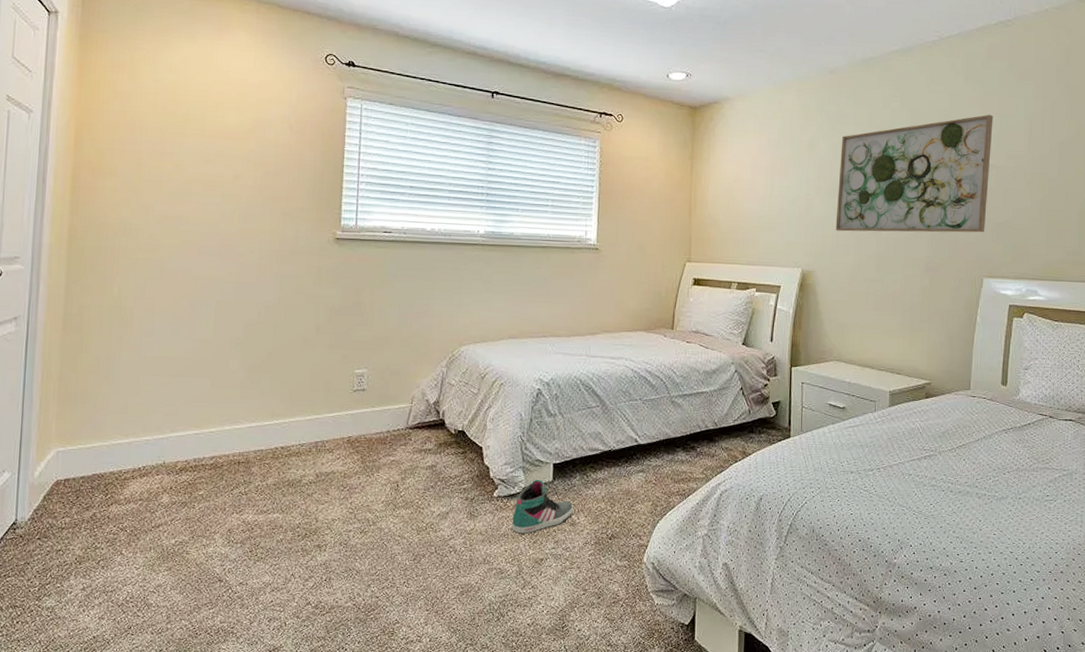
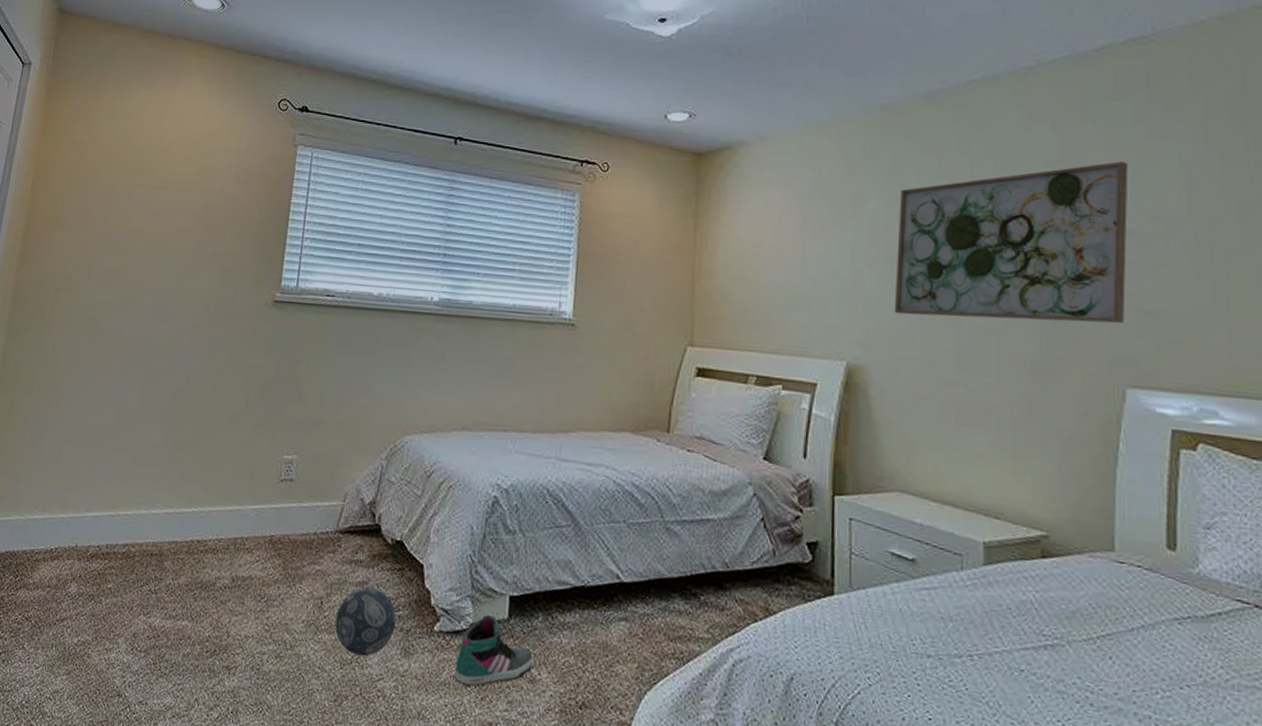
decorative ball: none [410,469,462,523] -> present [335,587,397,657]

